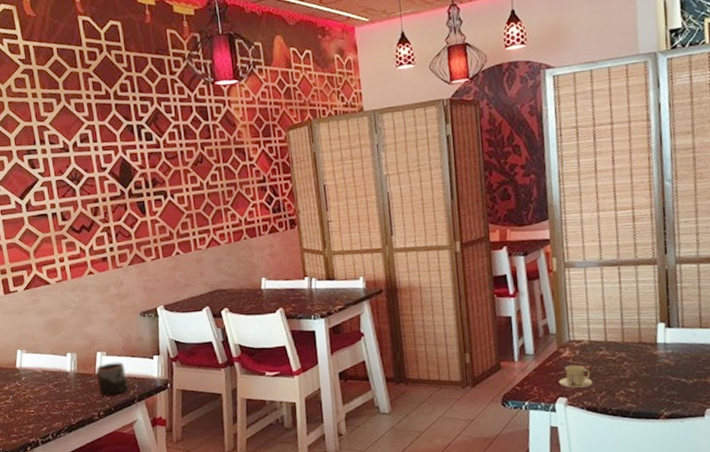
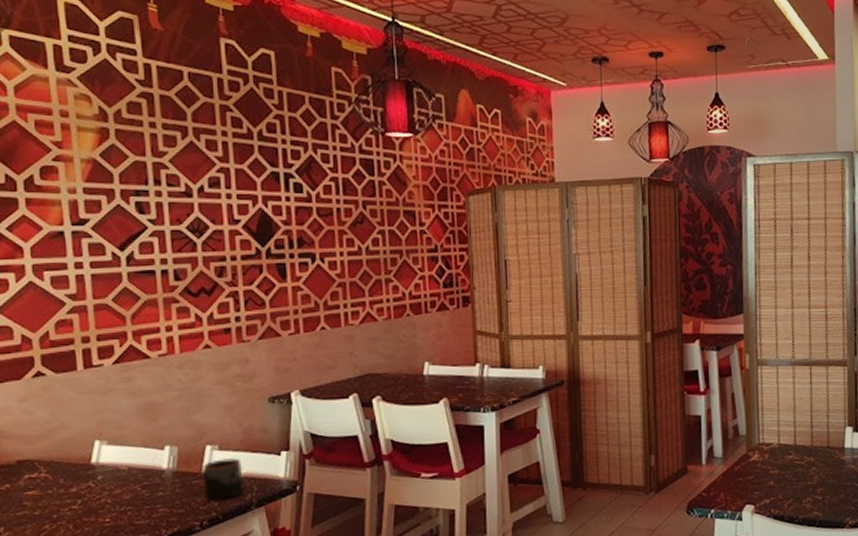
cup and saucer: present [558,365,593,388] -> none [746,469,781,495]

